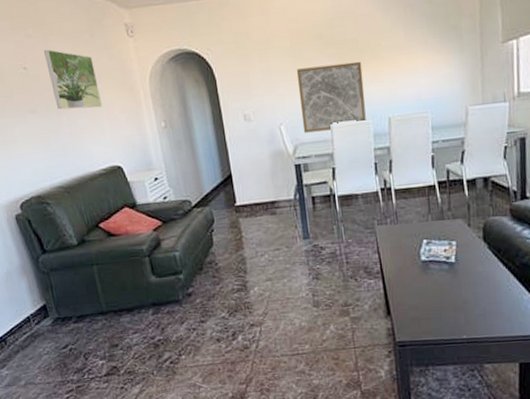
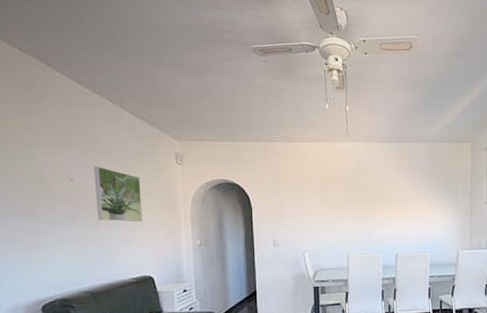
wall art: present [296,61,366,133] -> none [322,206,378,261]

